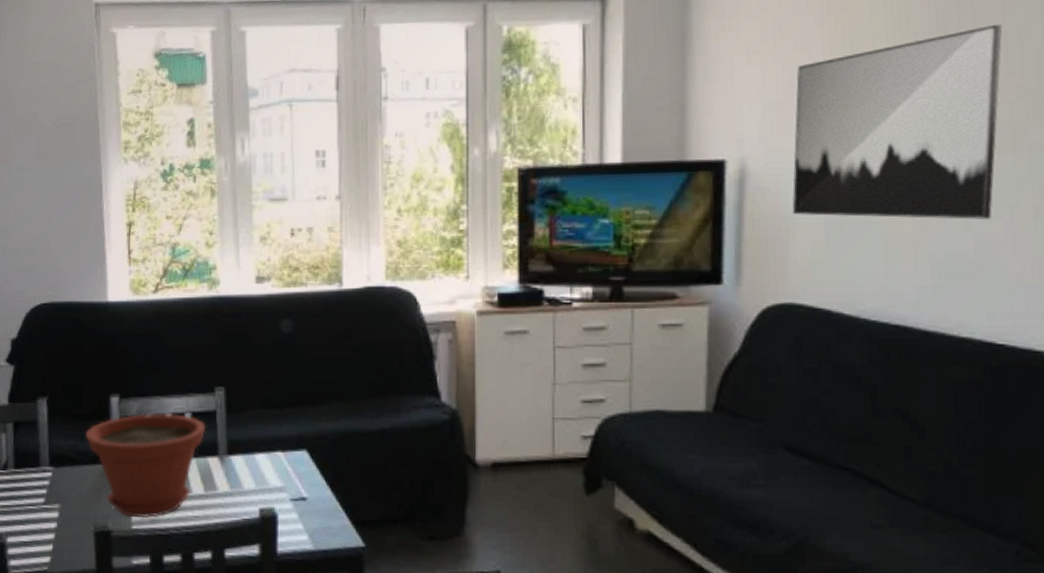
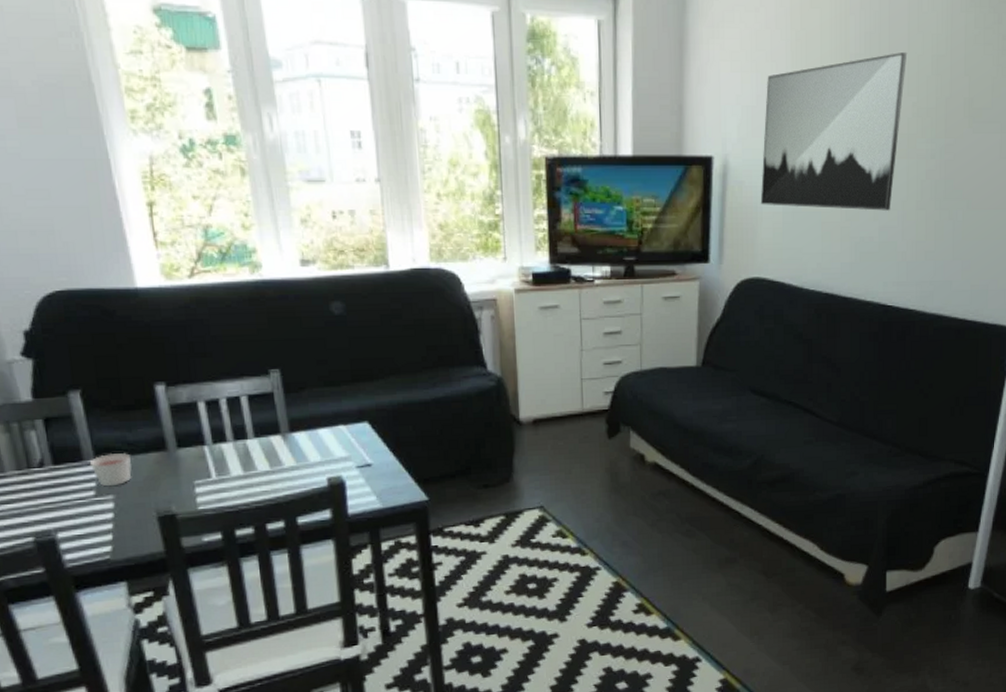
candle: none [44,462,79,495] -> present [89,453,132,487]
plant pot: present [86,413,206,519] -> none [132,398,265,499]

